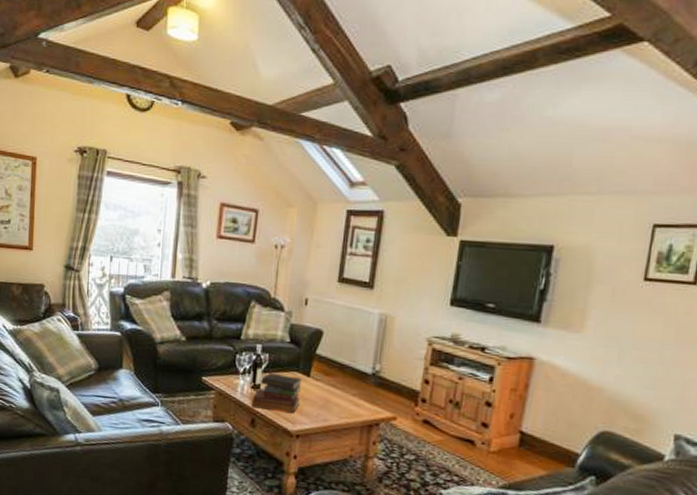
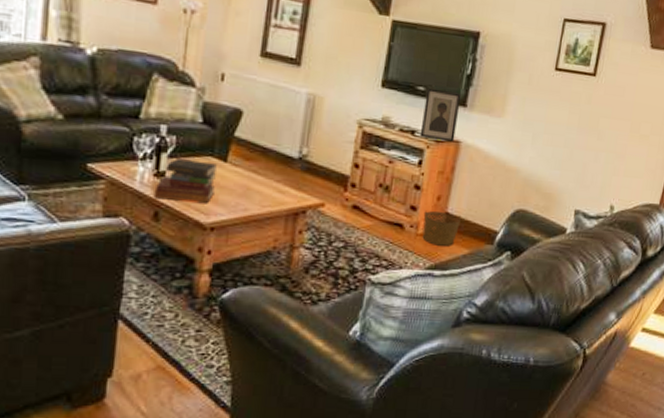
picture frame: none [490,304,535,359] -> present [419,88,462,142]
basket: none [494,428,538,466] -> present [422,211,462,246]

